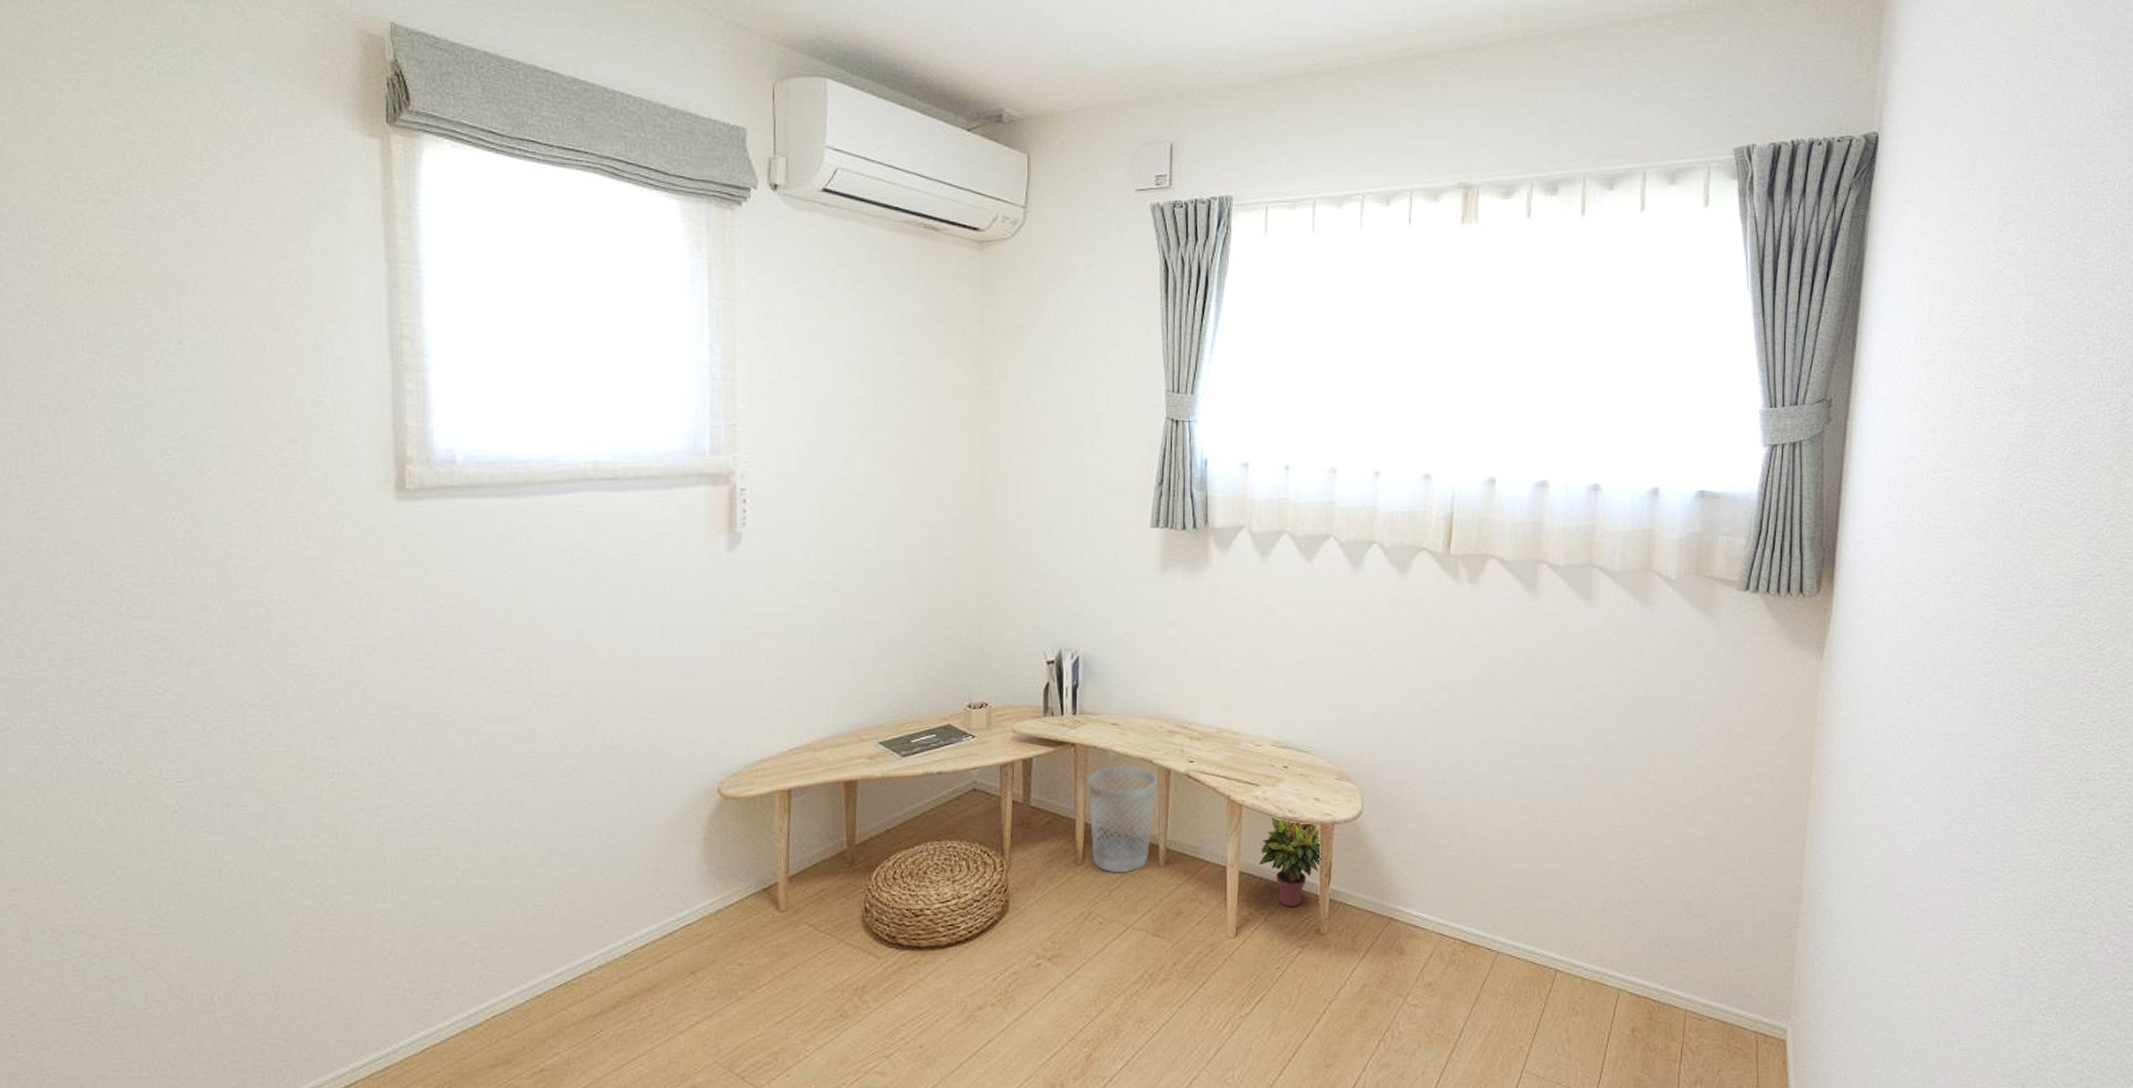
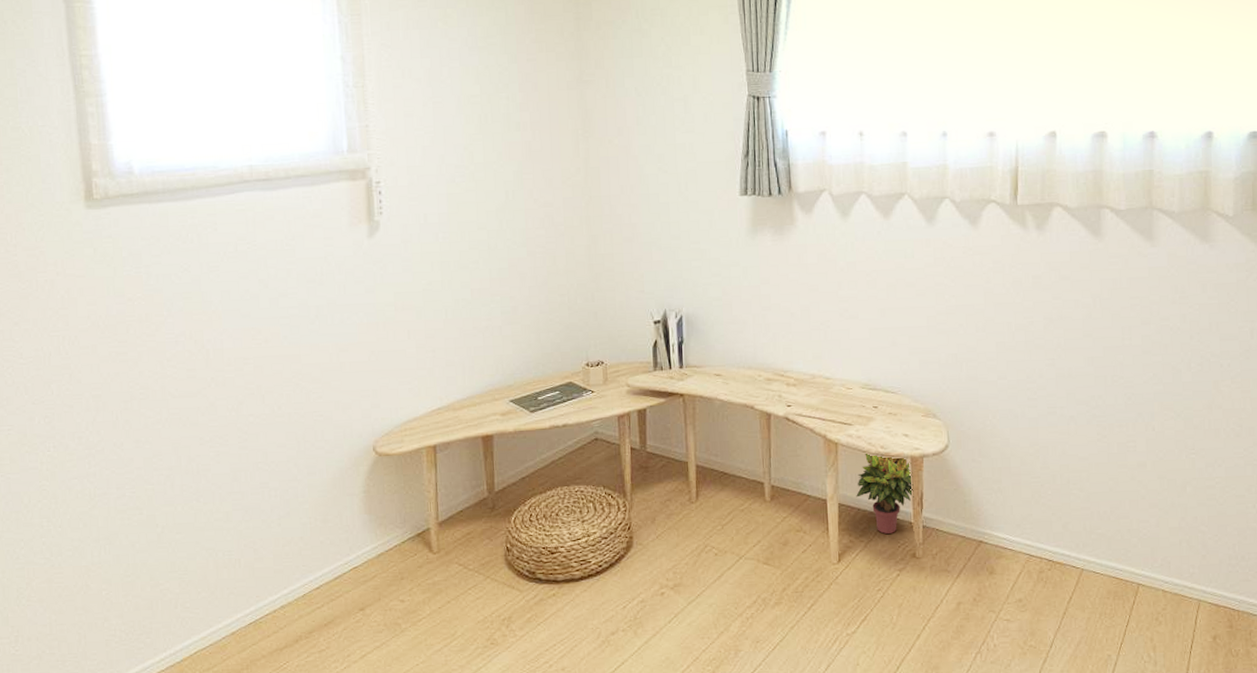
wastebasket: present [1088,767,1158,873] -> none [697,412,760,509]

